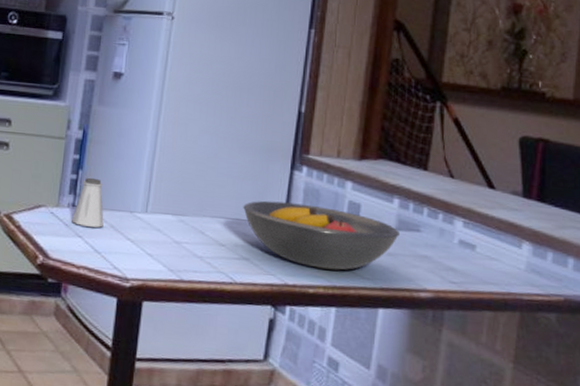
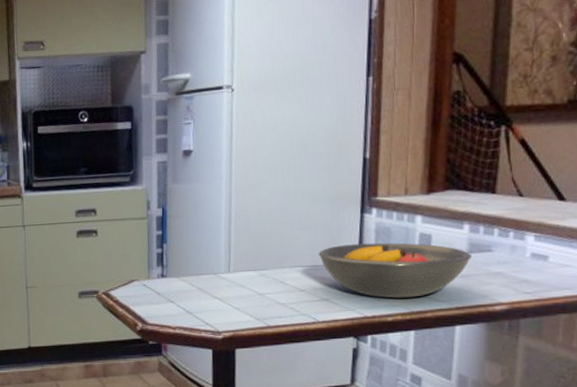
saltshaker: present [72,177,104,228] -> none [163,249,192,292]

